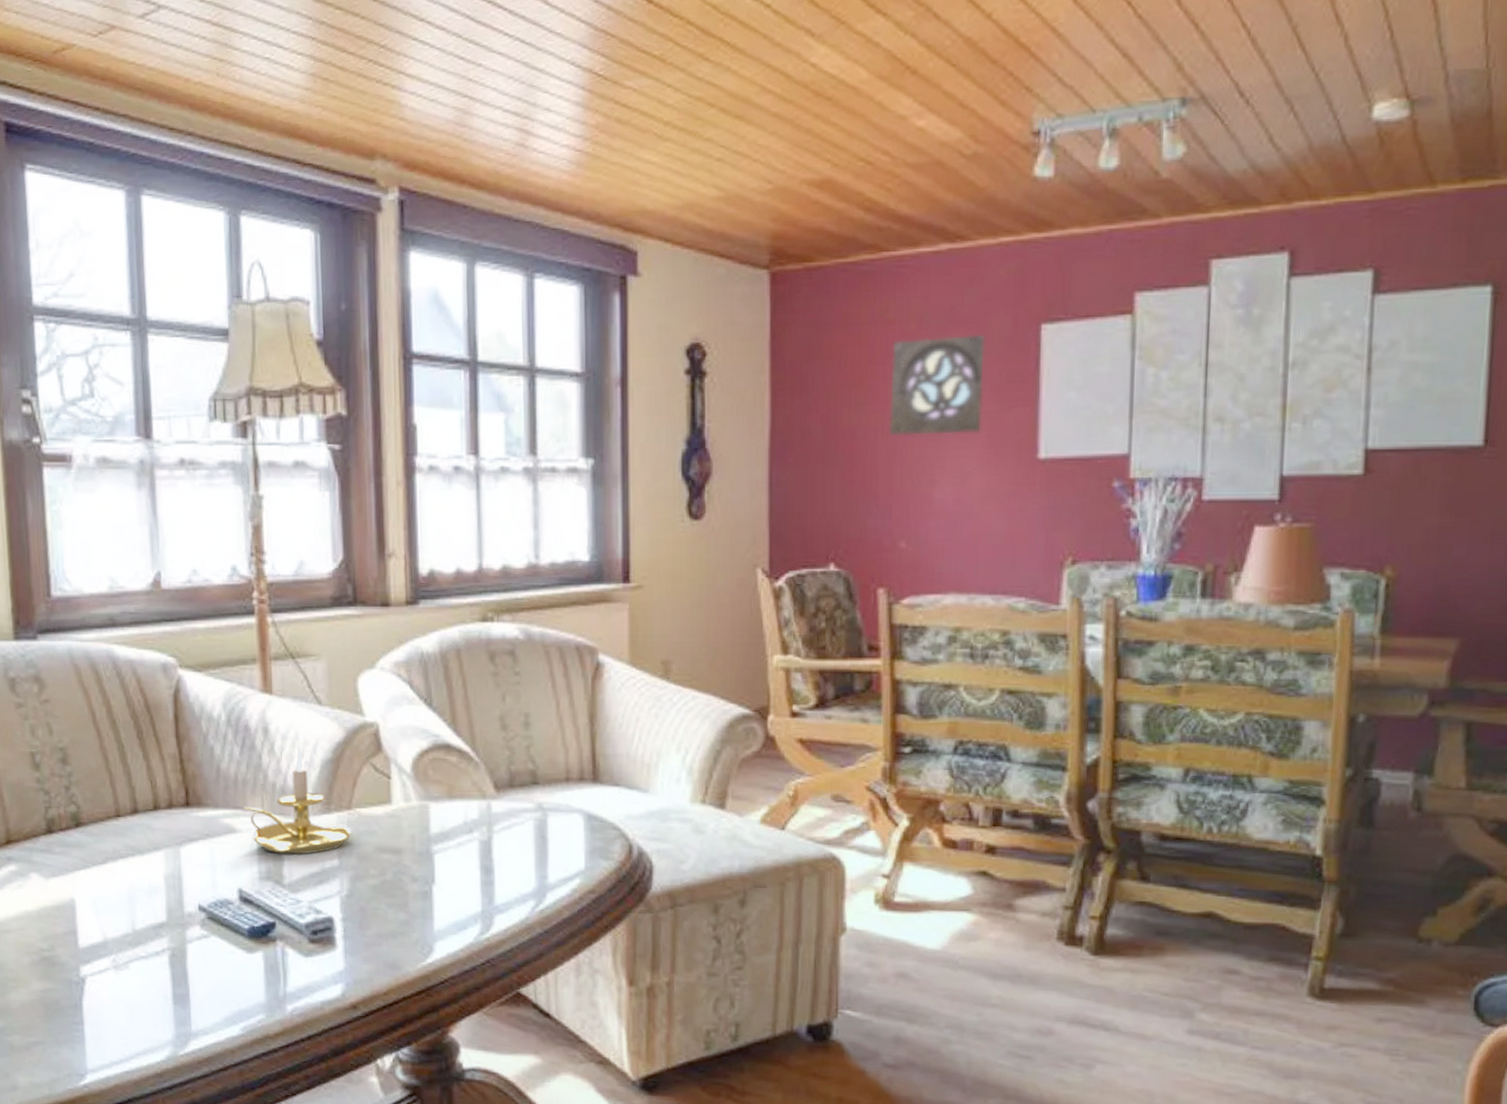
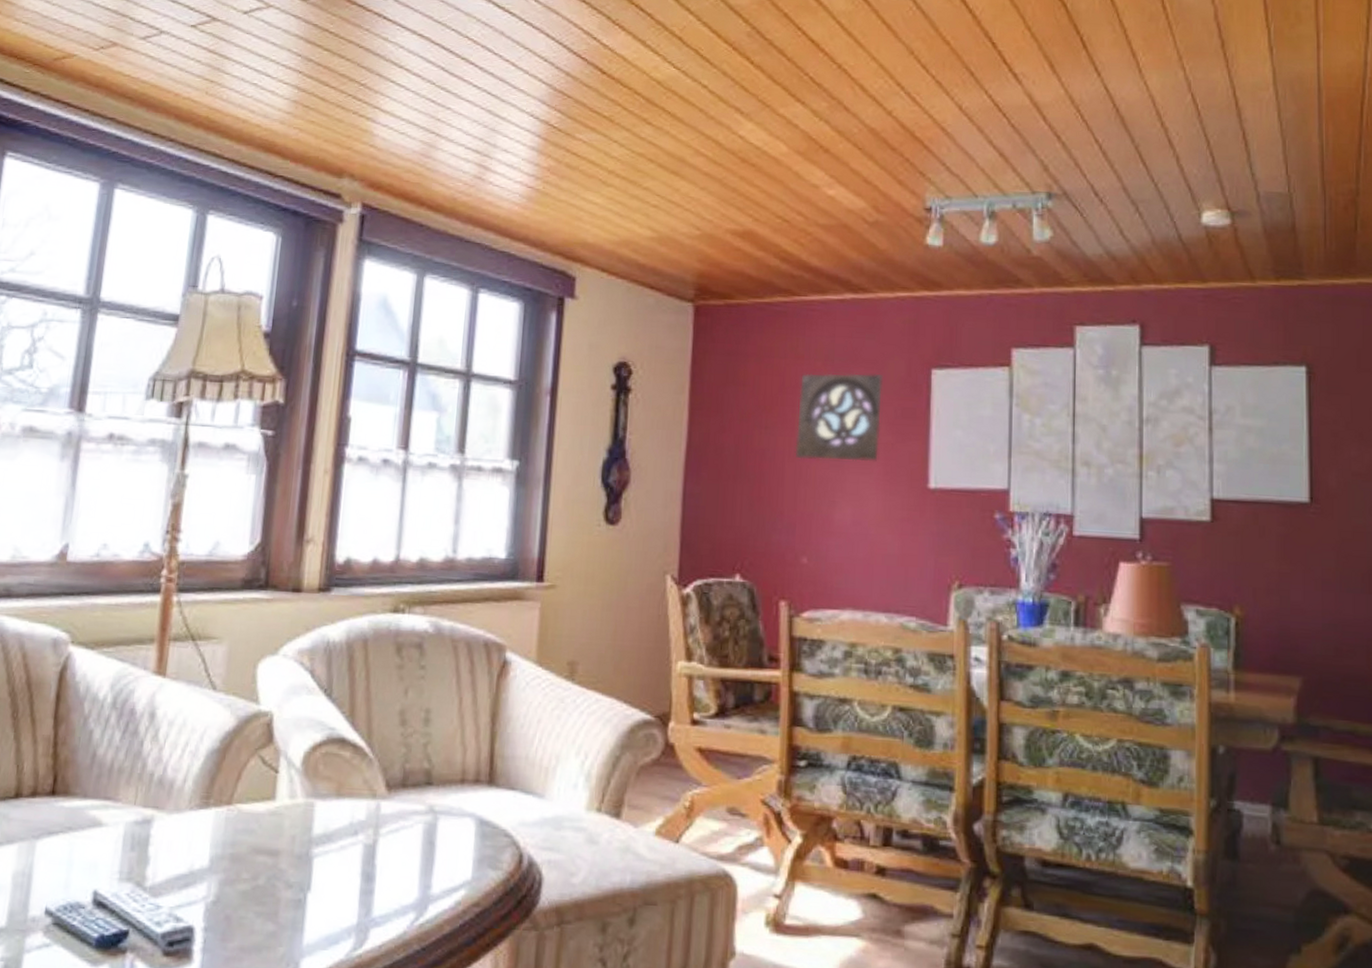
candle holder: present [243,743,352,855] -> none [114,730,229,854]

